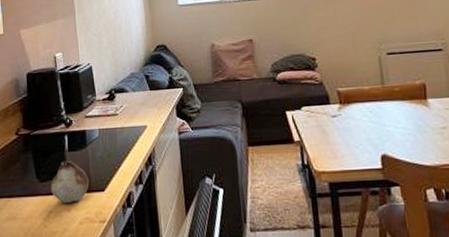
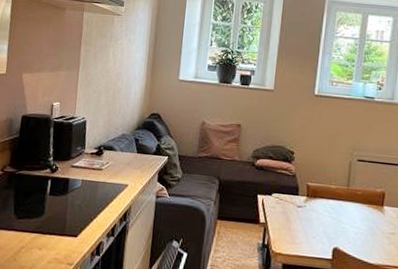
fruit: present [51,160,90,203] -> none [26,202,65,243]

